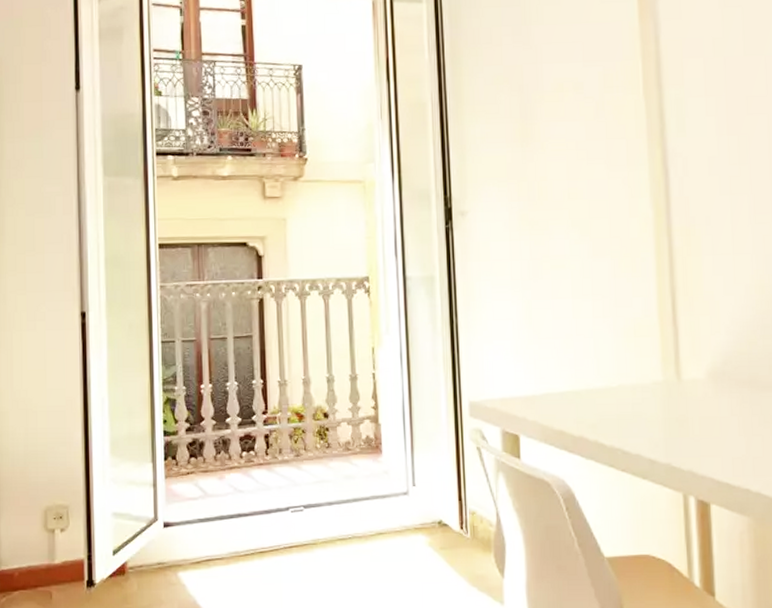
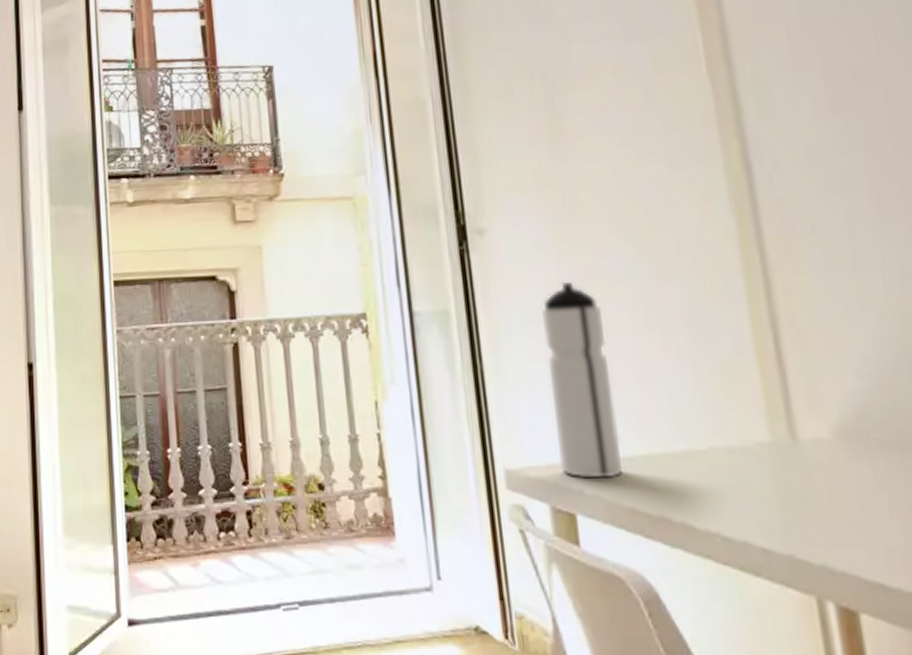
water bottle: none [505,257,556,408] -> present [542,282,622,479]

